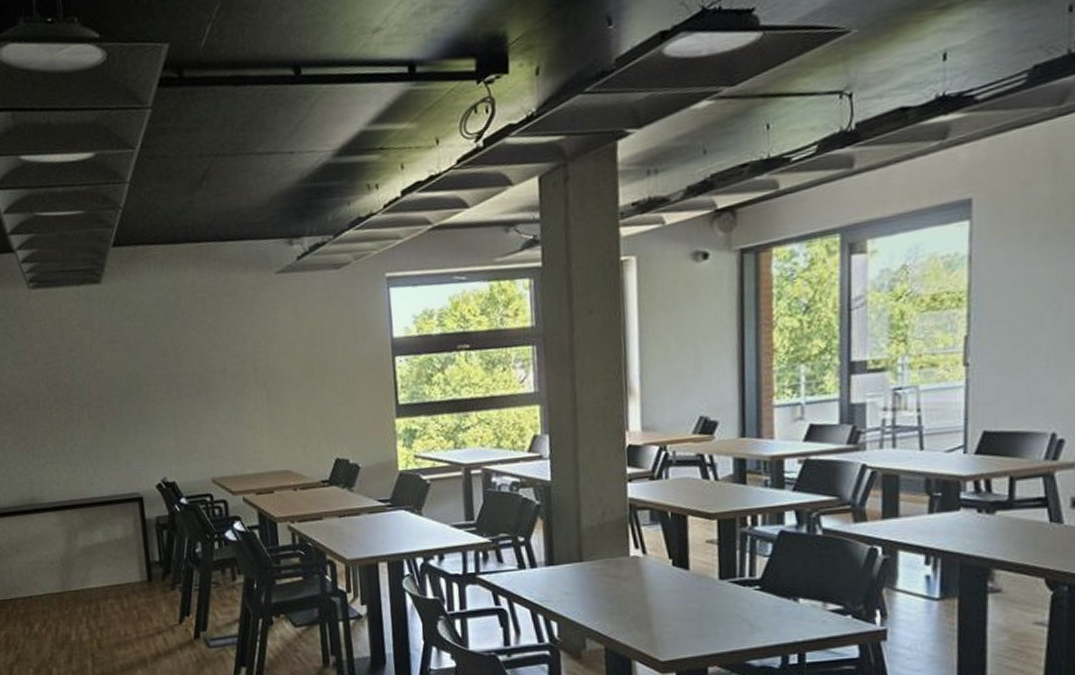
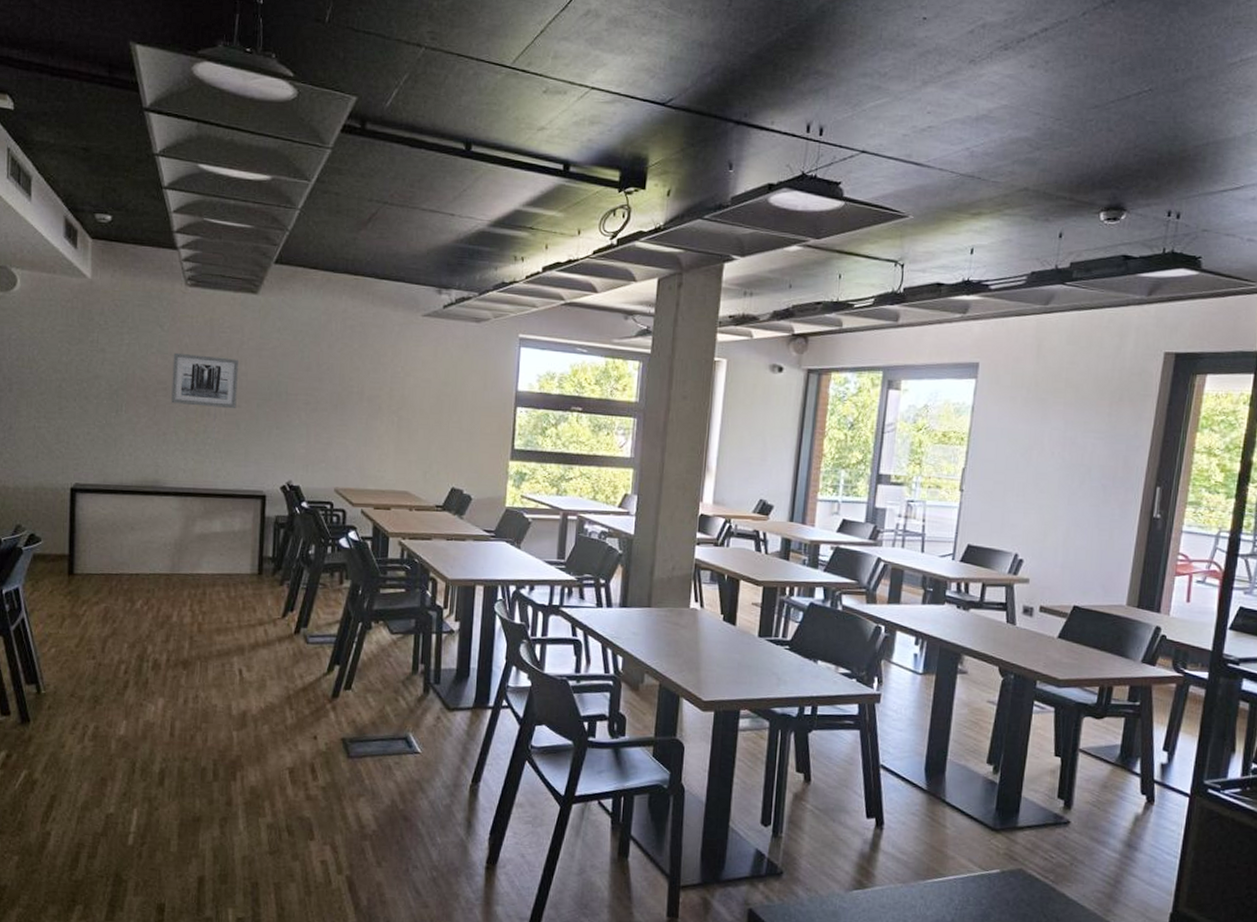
wall art: none [28,357,99,415] -> present [171,352,240,409]

